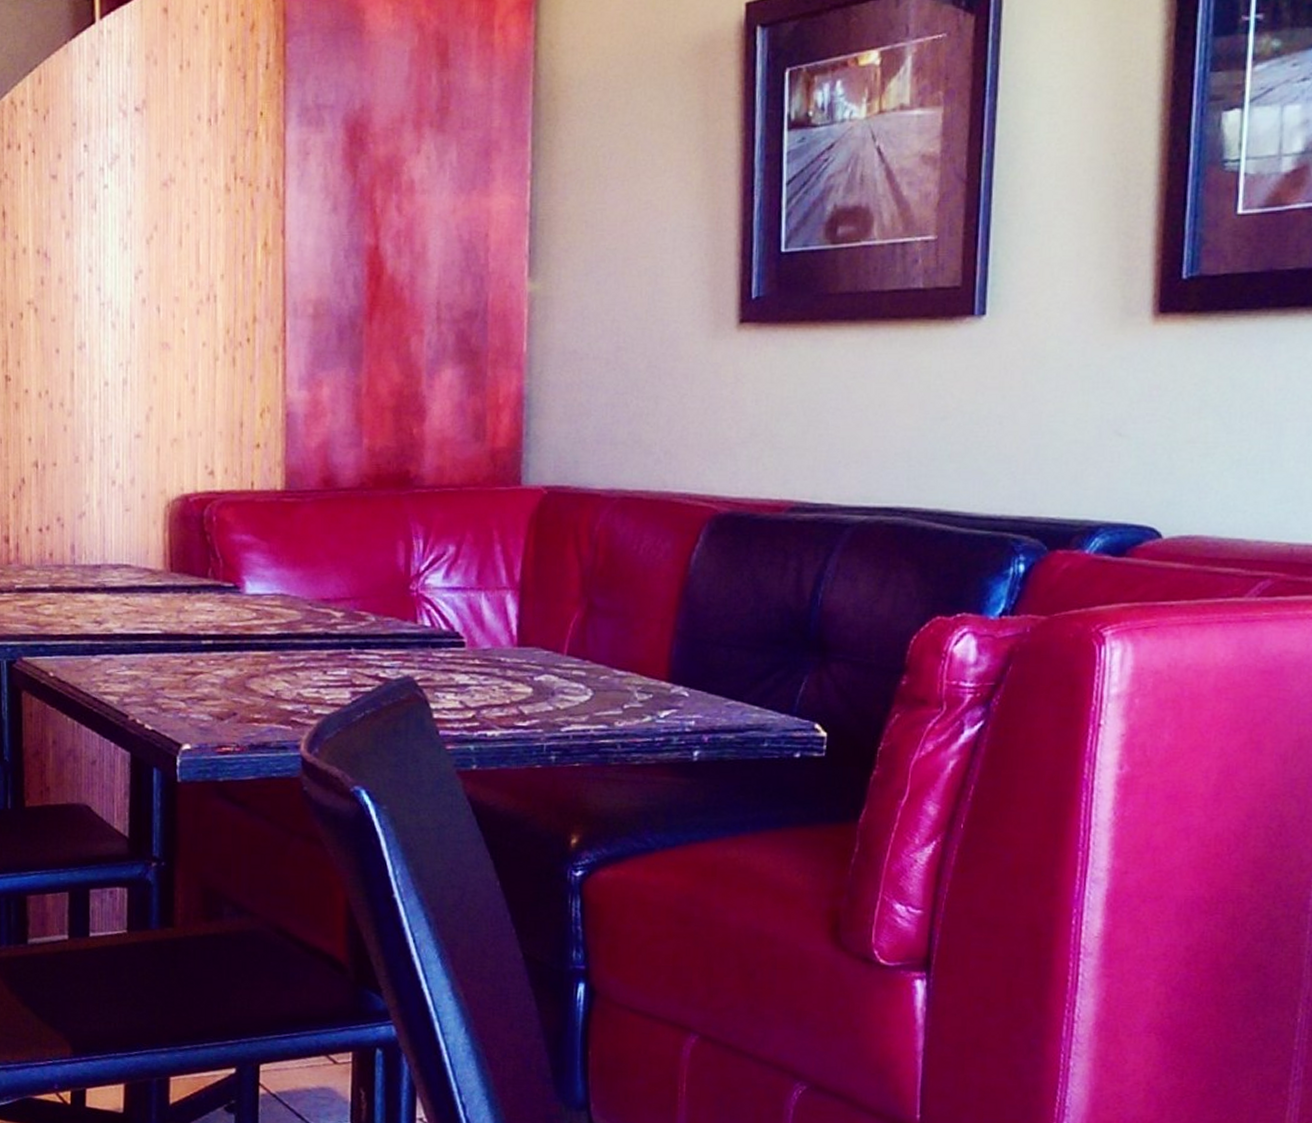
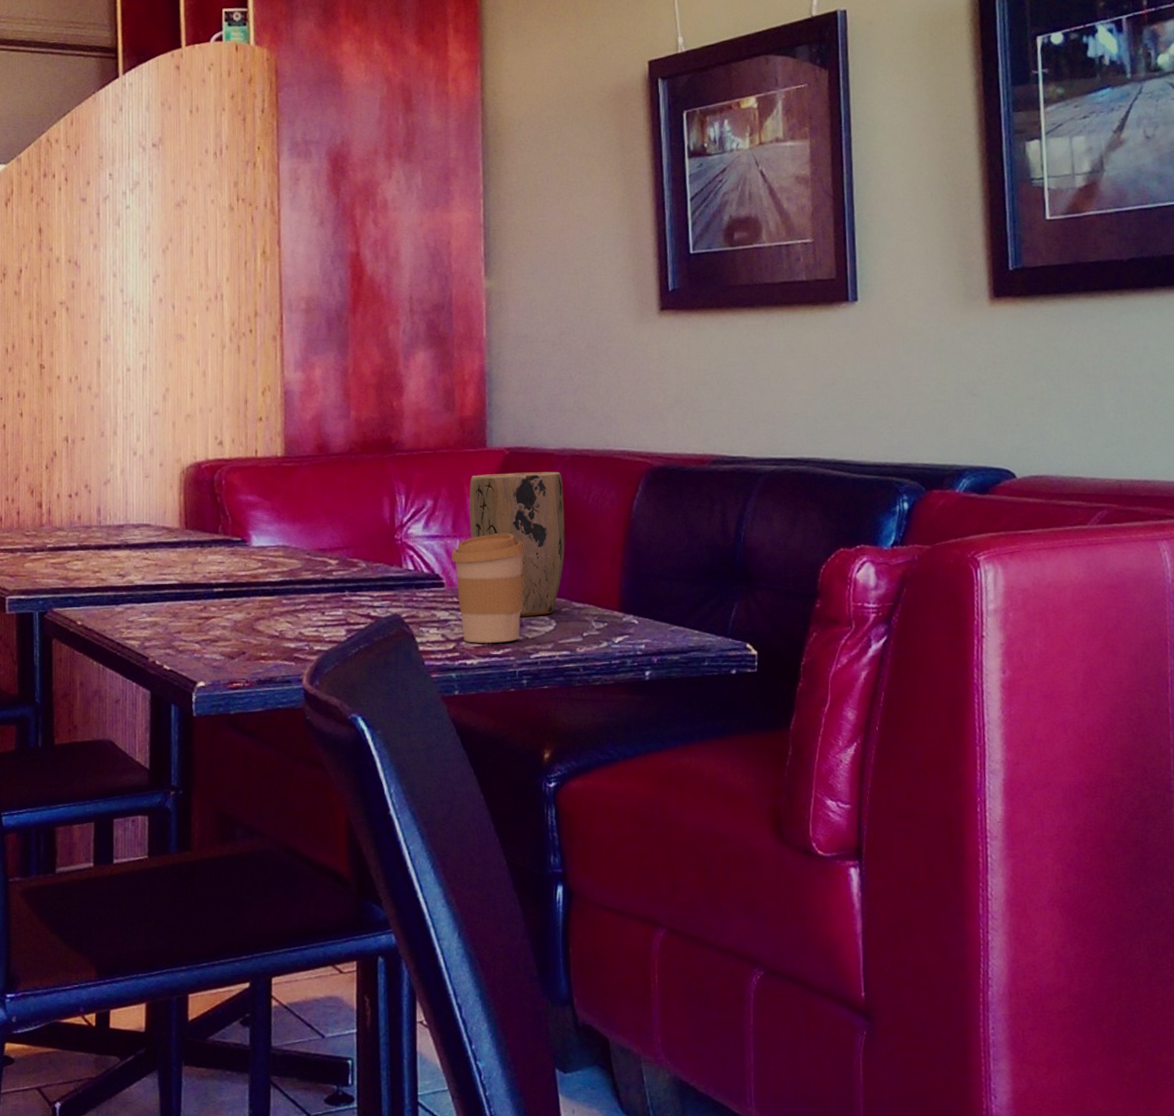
coffee cup: none [474,588,561,713] -> present [451,534,525,643]
plant pot: none [498,516,610,684] -> present [469,471,565,616]

